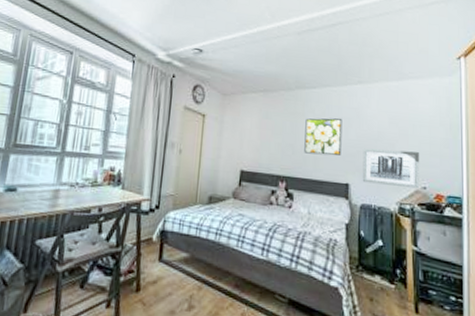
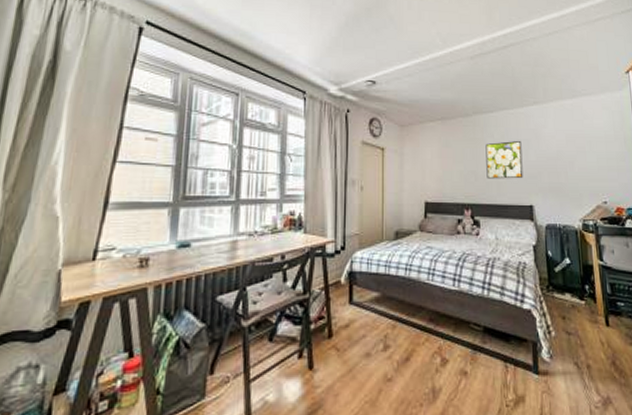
wall art: present [362,148,419,189] -> none [544,168,600,204]

